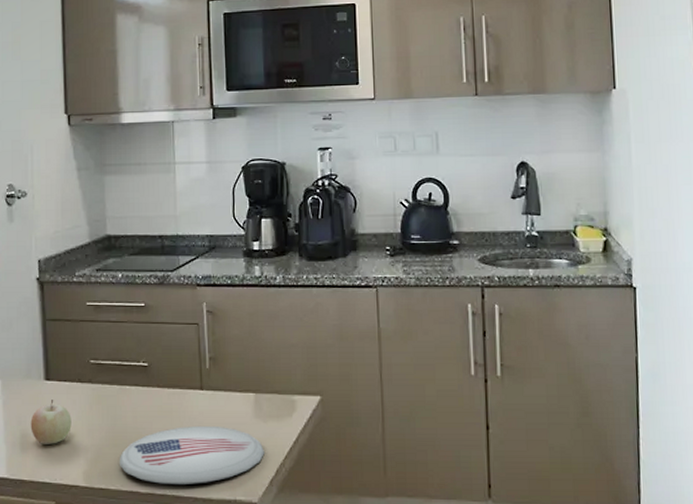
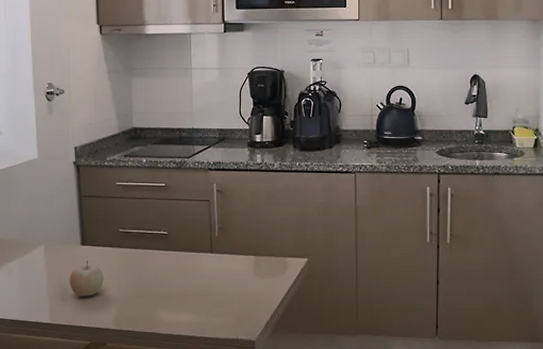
plate: present [119,425,264,486] -> none [143,281,262,328]

